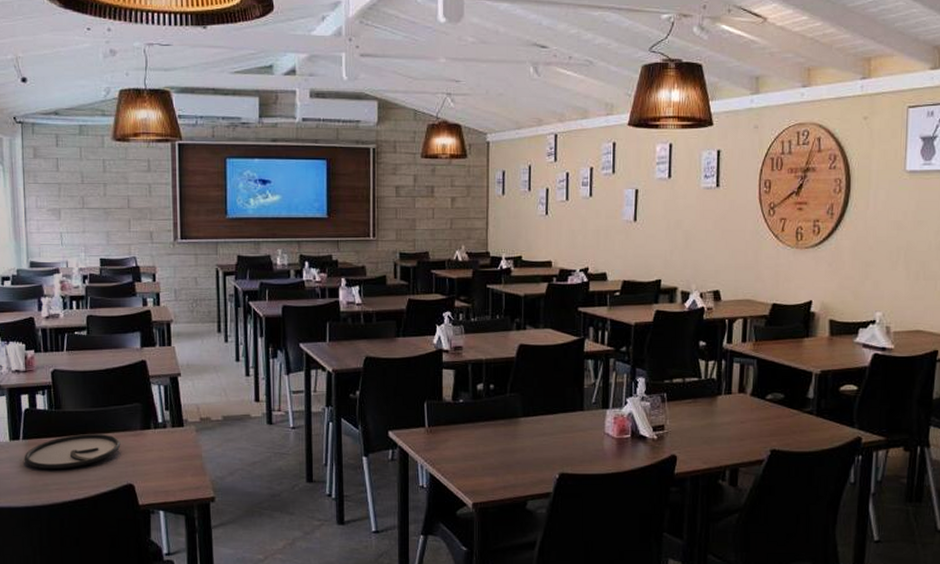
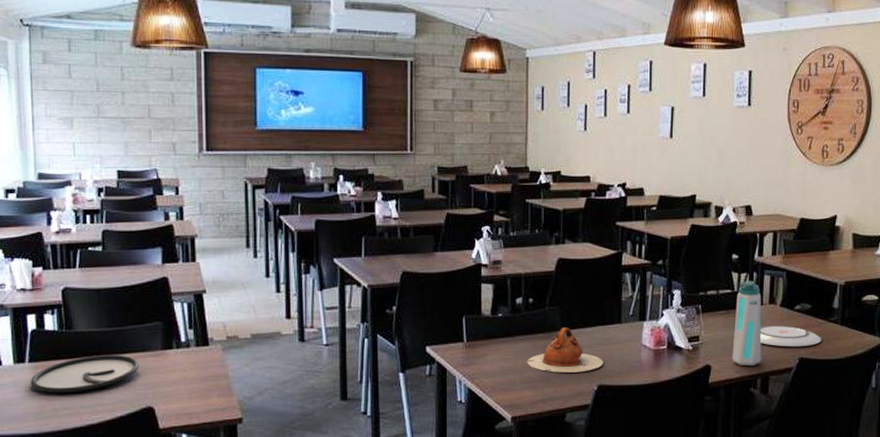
teapot: none [488,414,565,460] -> present [527,327,603,373]
water bottle: none [699,369,731,458] -> present [732,281,762,366]
plate: none [729,415,795,439] -> present [760,325,821,347]

